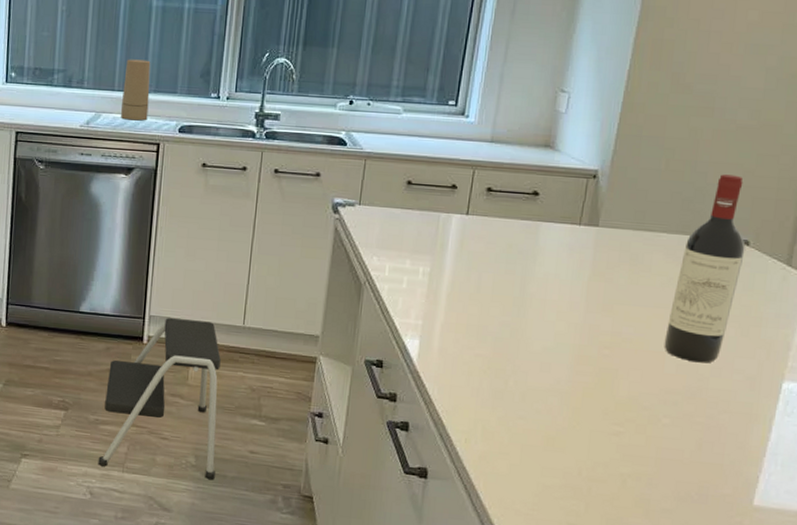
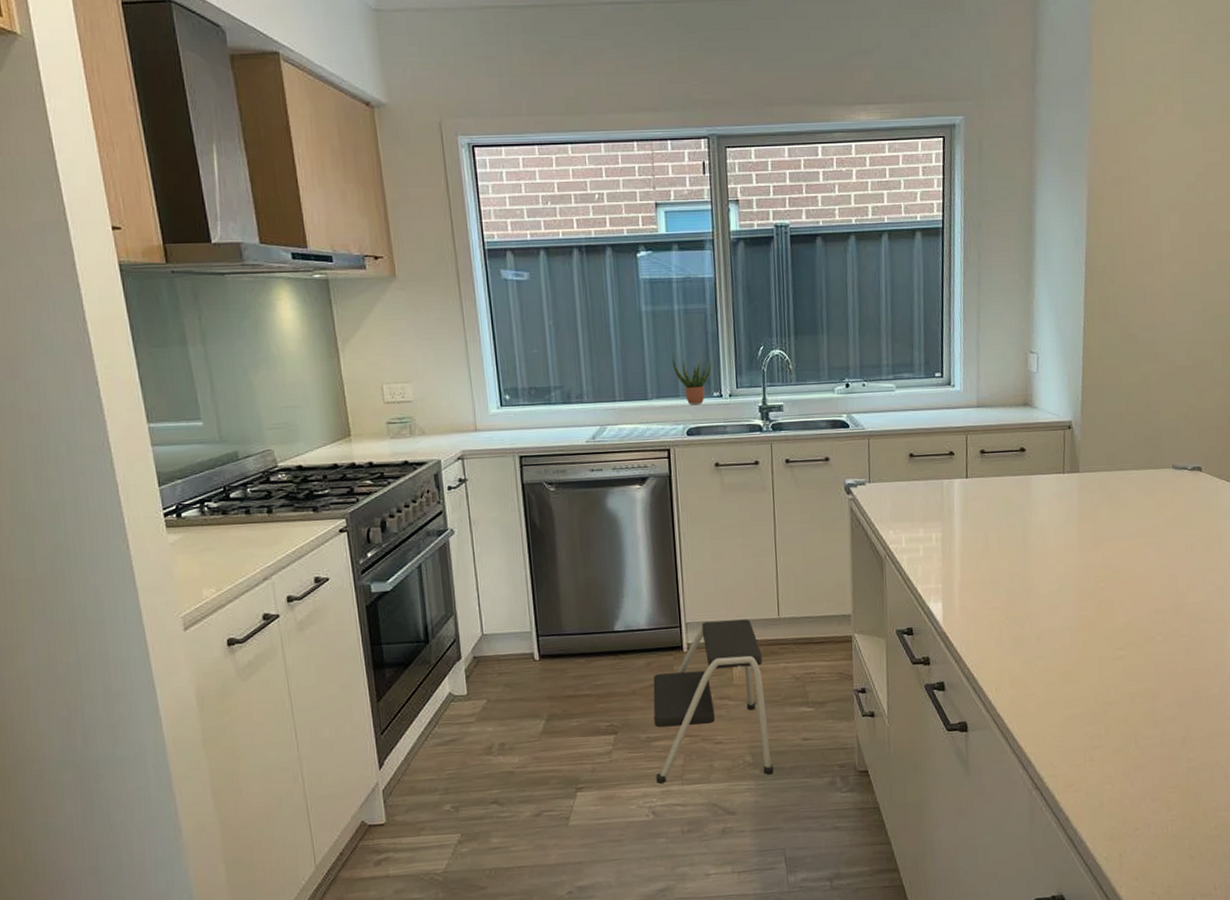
canister: present [121,59,151,121] -> none [624,366,654,430]
potted plant: none [175,50,214,104] -> present [672,353,712,405]
wine bottle: present [664,174,746,364] -> none [1147,410,1199,582]

